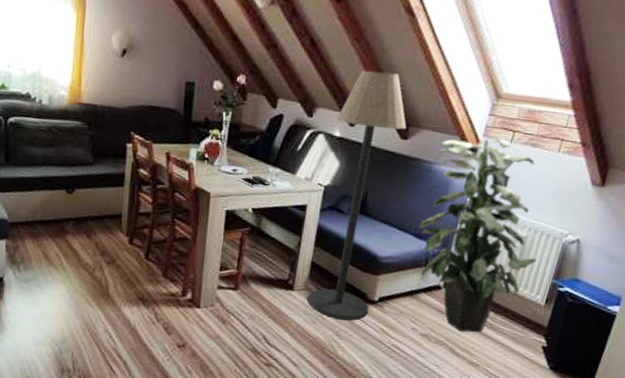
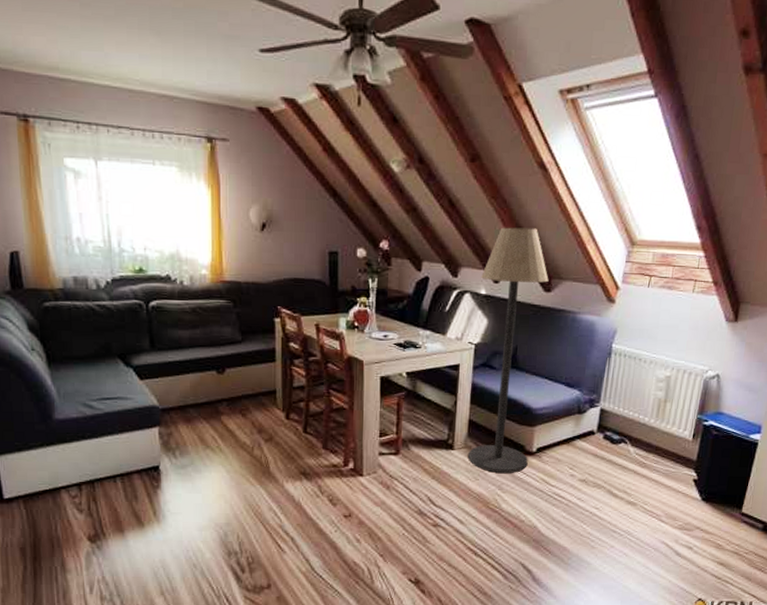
indoor plant: present [419,138,537,333] -> none [569,284,682,473]

